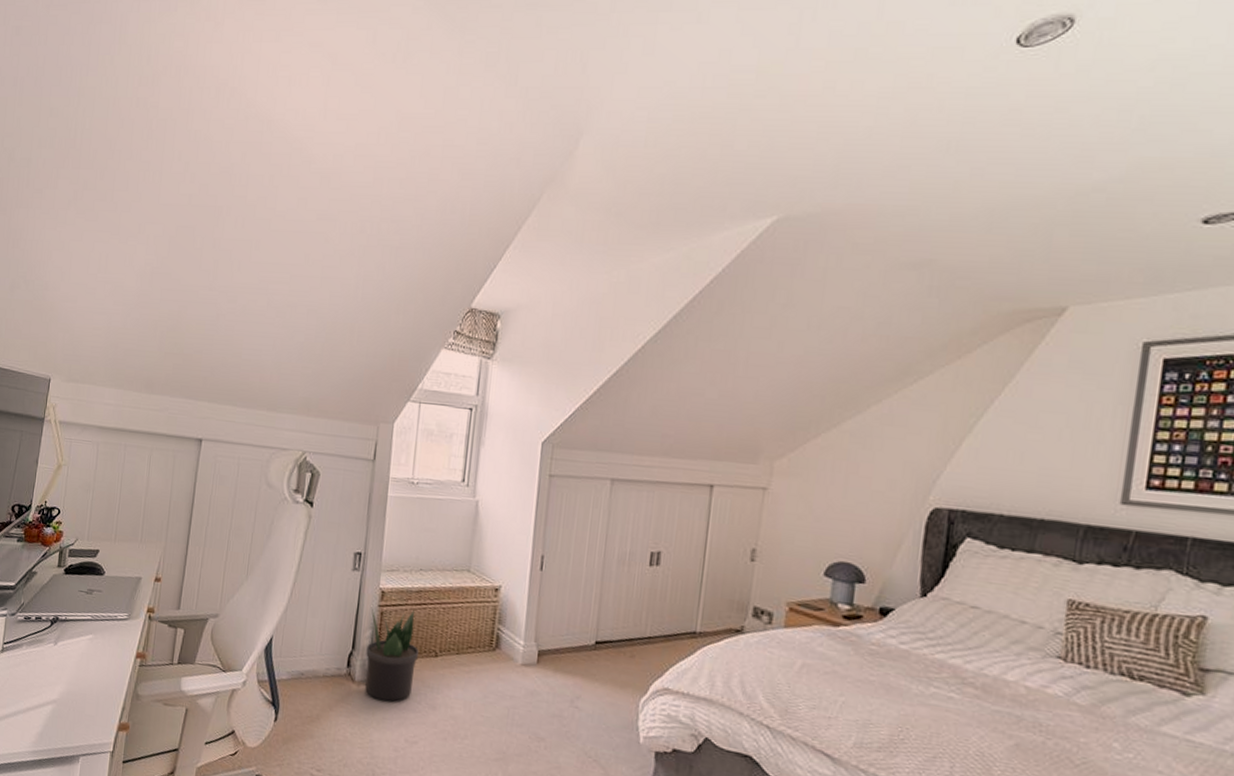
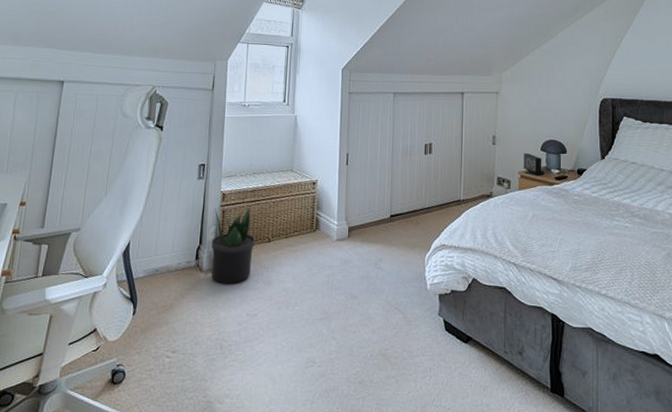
alarm clock: none [794,577,827,611] -> present [523,153,544,175]

